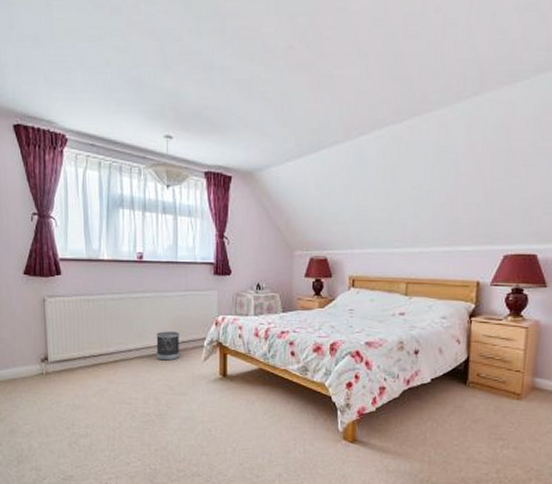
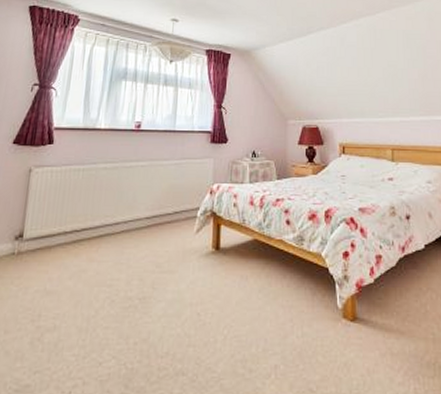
wastebasket: present [156,331,180,361] -> none [145,201,172,234]

